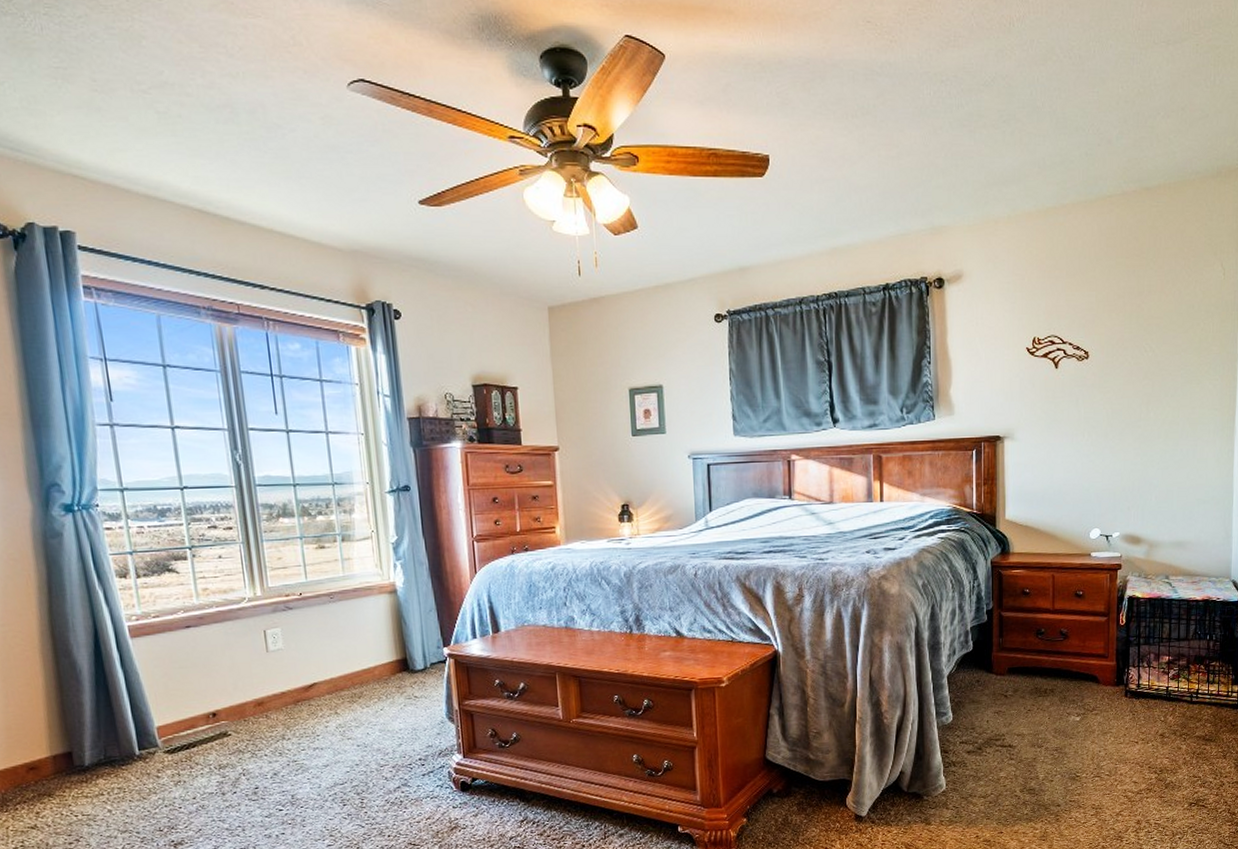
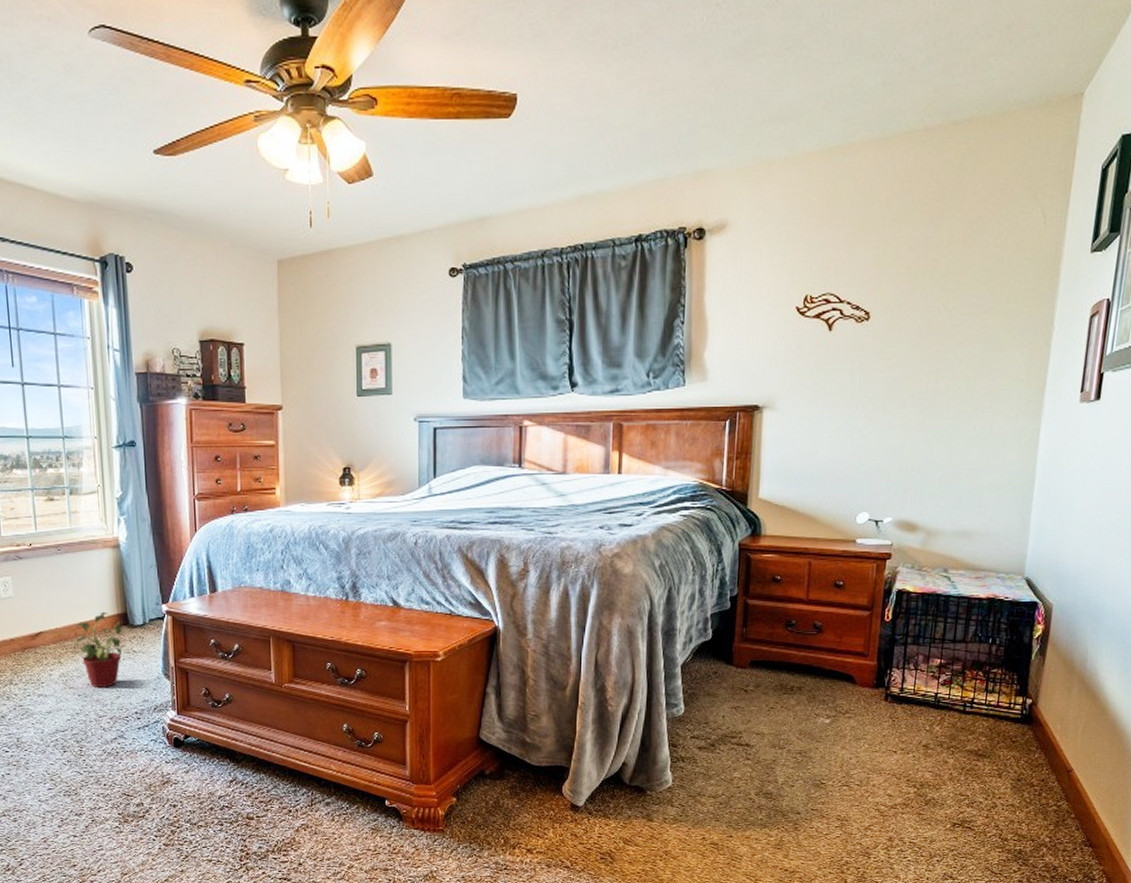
potted plant: none [350,658,405,737] -> present [73,611,124,689]

